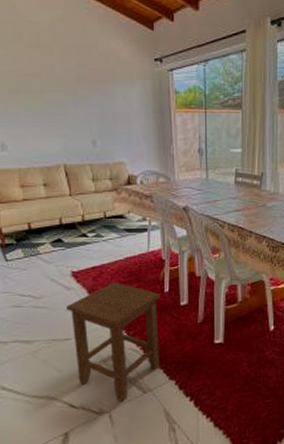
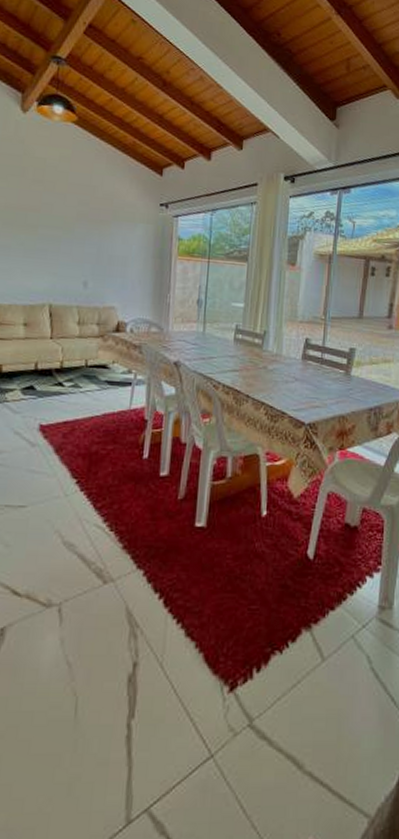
stool: present [66,282,161,402] -> none [27,441,138,593]

